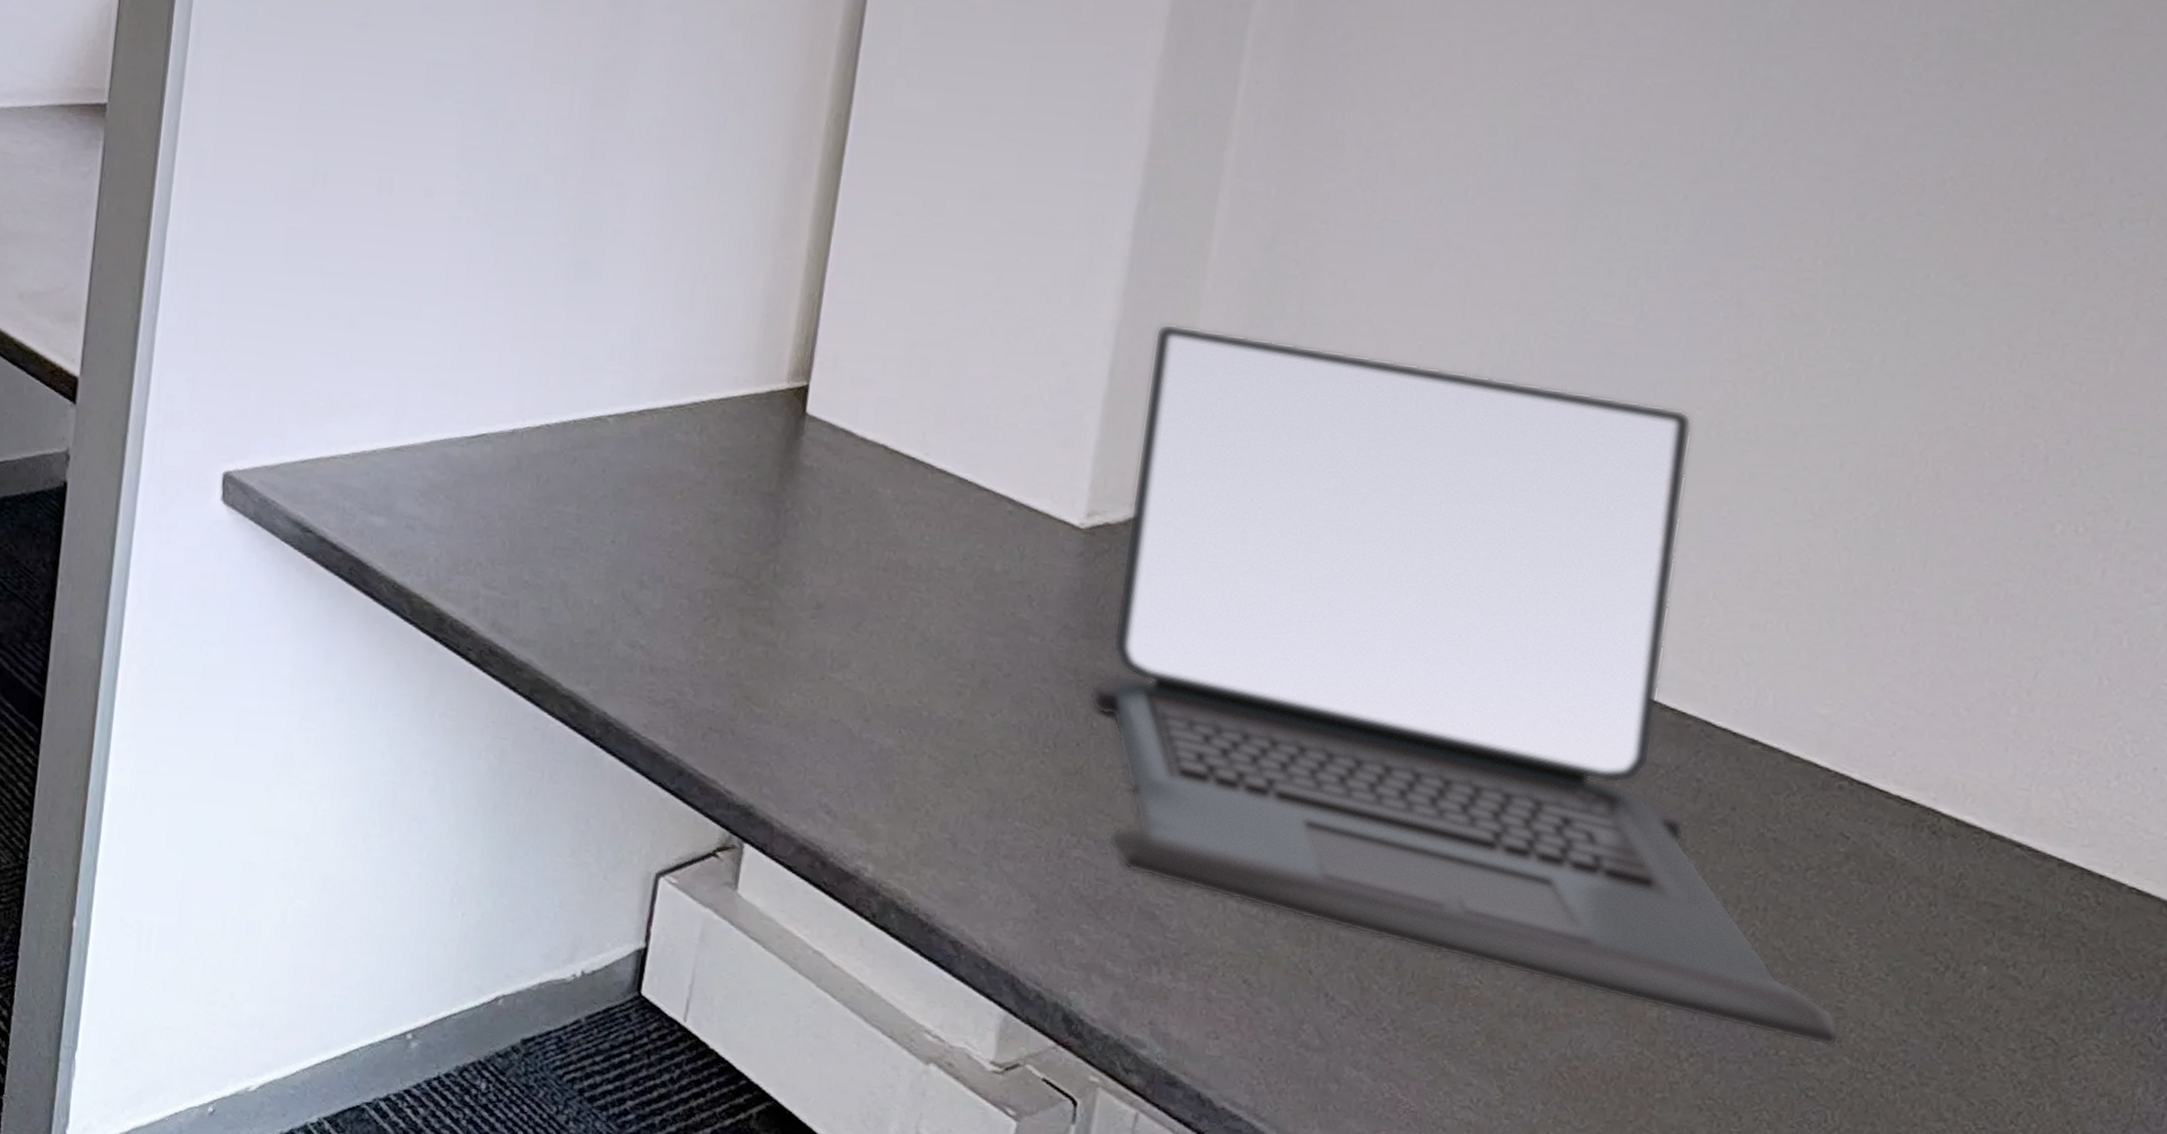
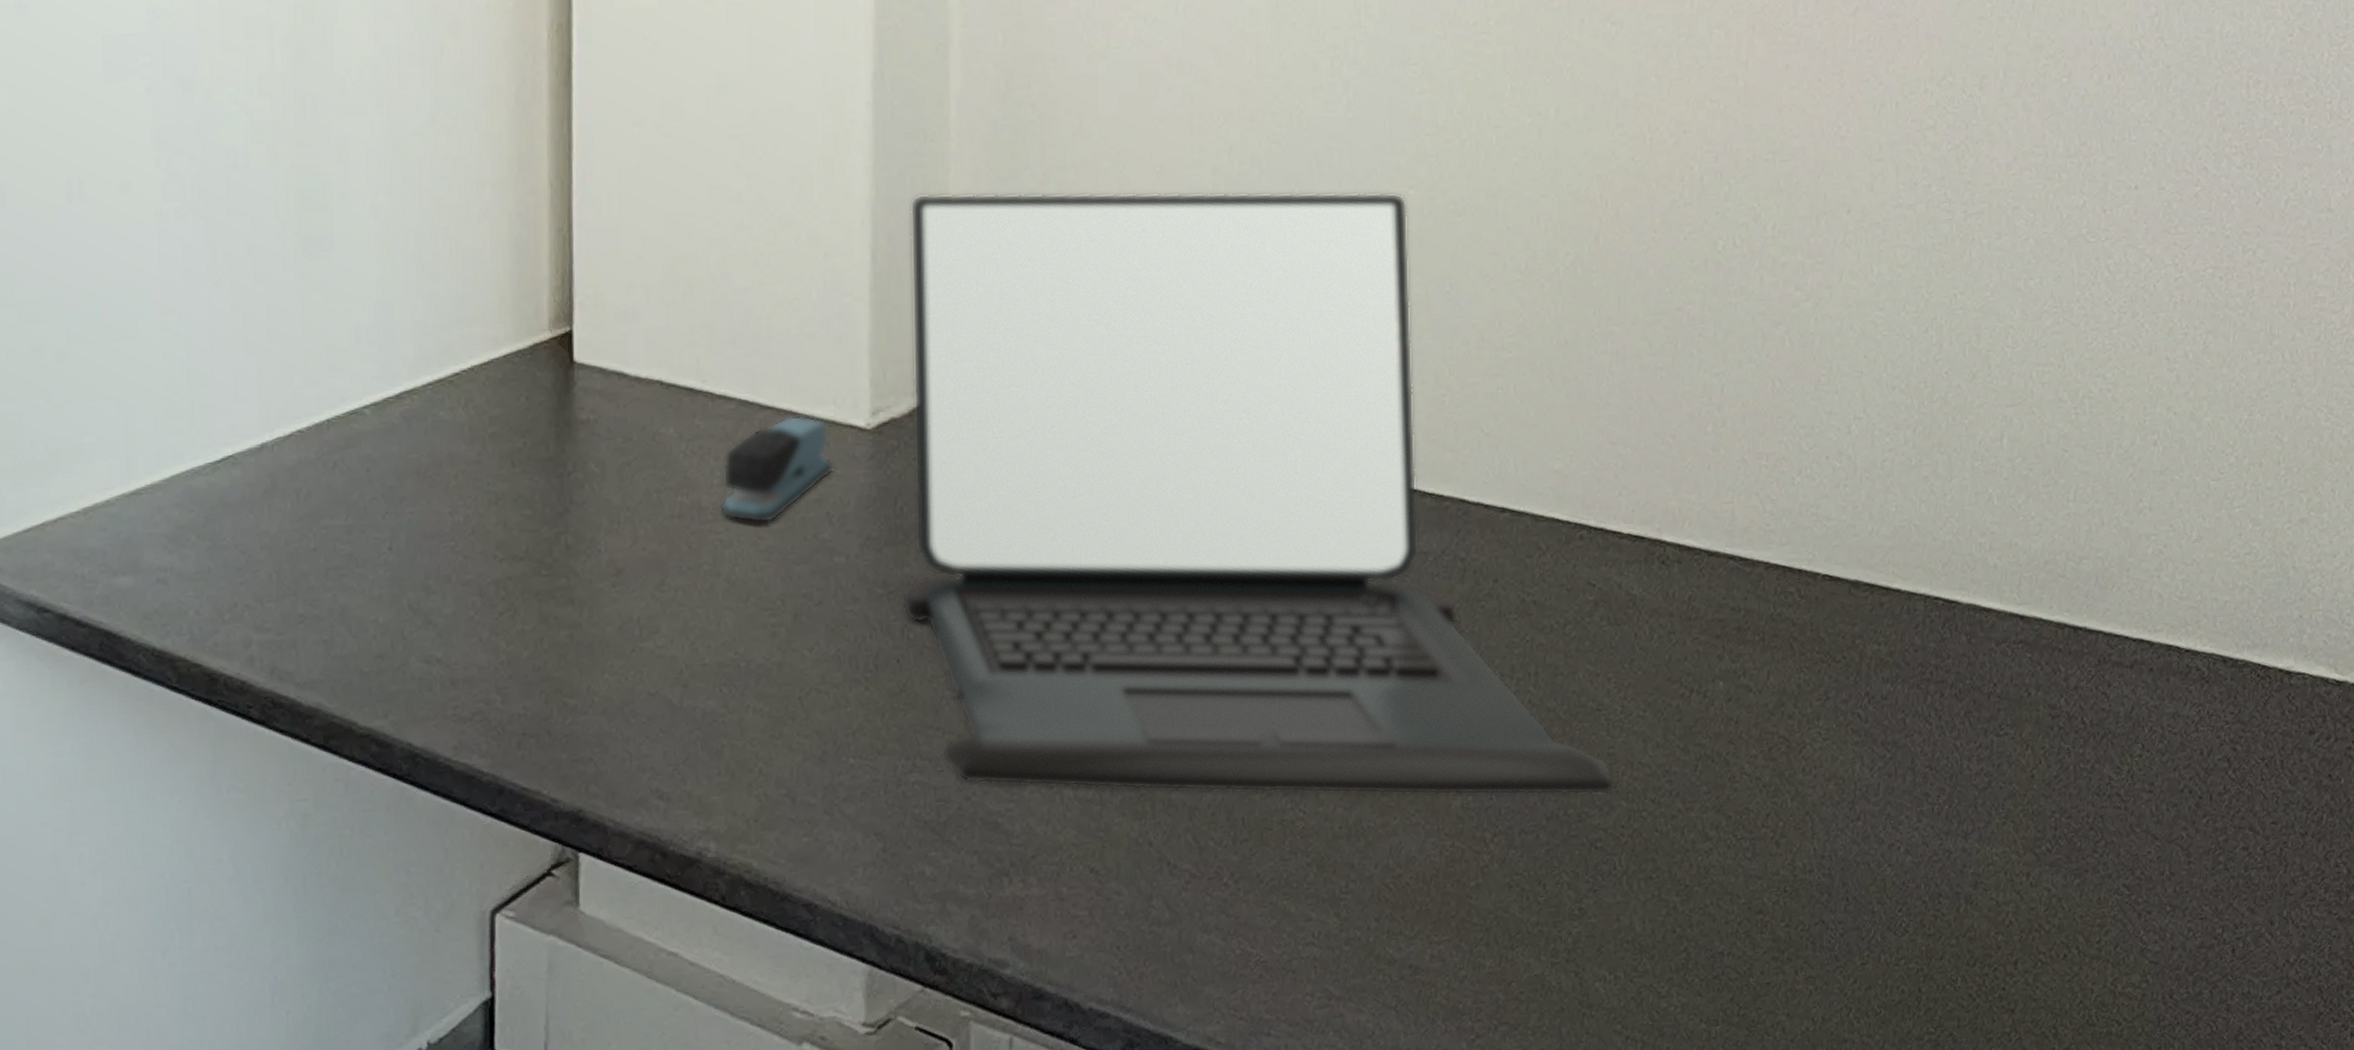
stapler: none [923,501,1043,593] -> present [718,415,835,525]

